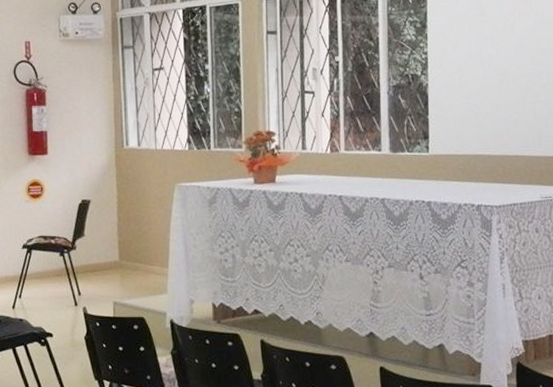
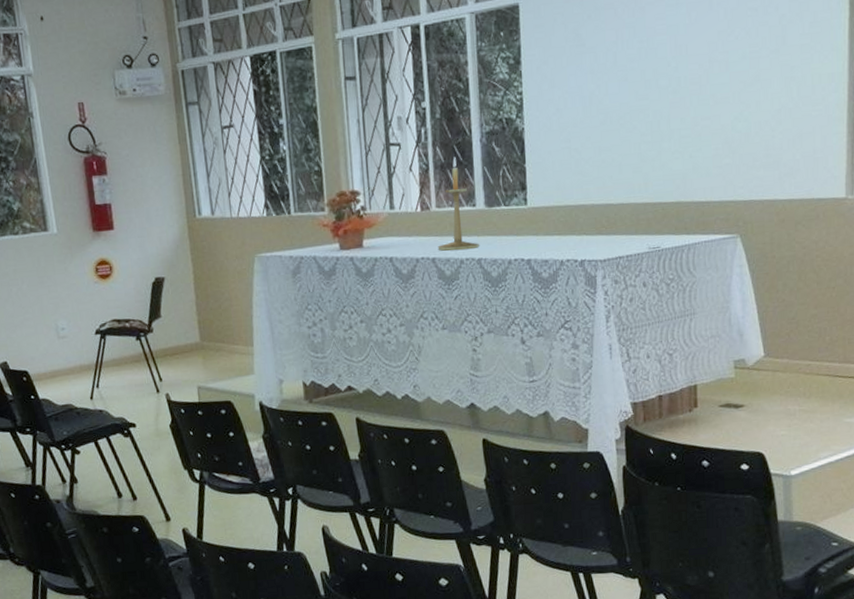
candlestick: none [344,106,383,190] -> present [437,156,479,251]

